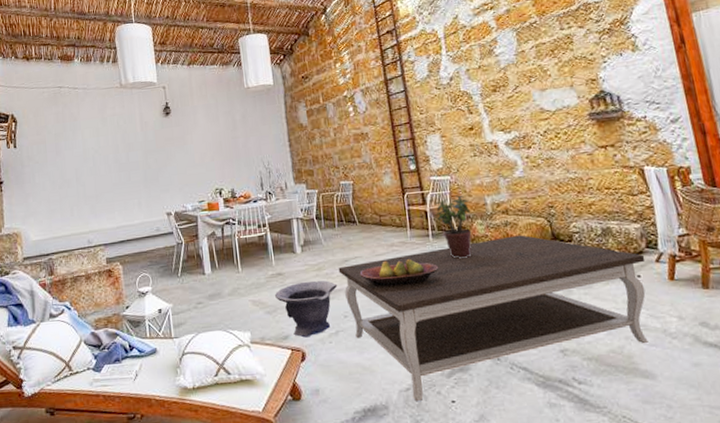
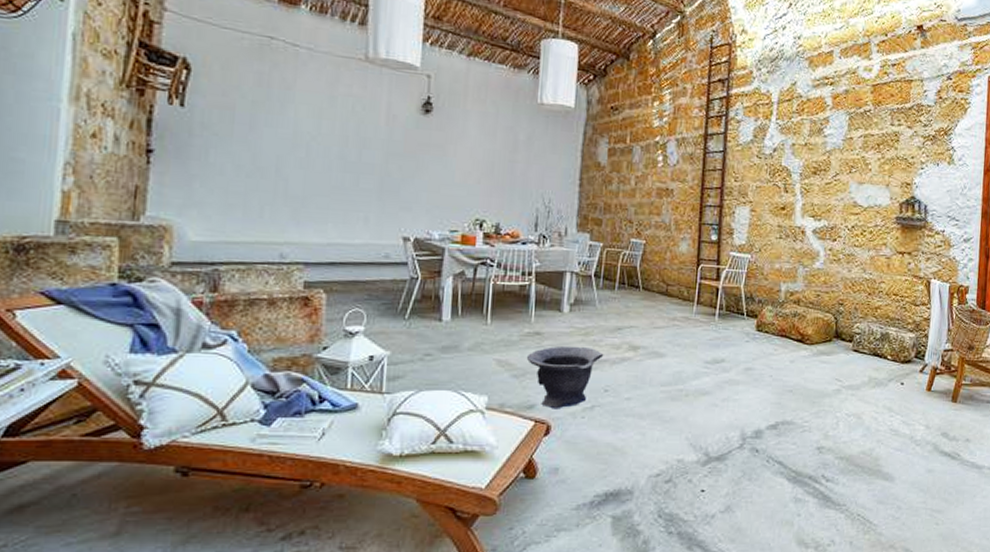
coffee table: present [338,235,649,402] -> none [608,327,912,489]
fruit bowl: present [359,258,439,287] -> none [631,334,718,365]
potted plant: present [434,195,472,259] -> none [725,276,765,344]

